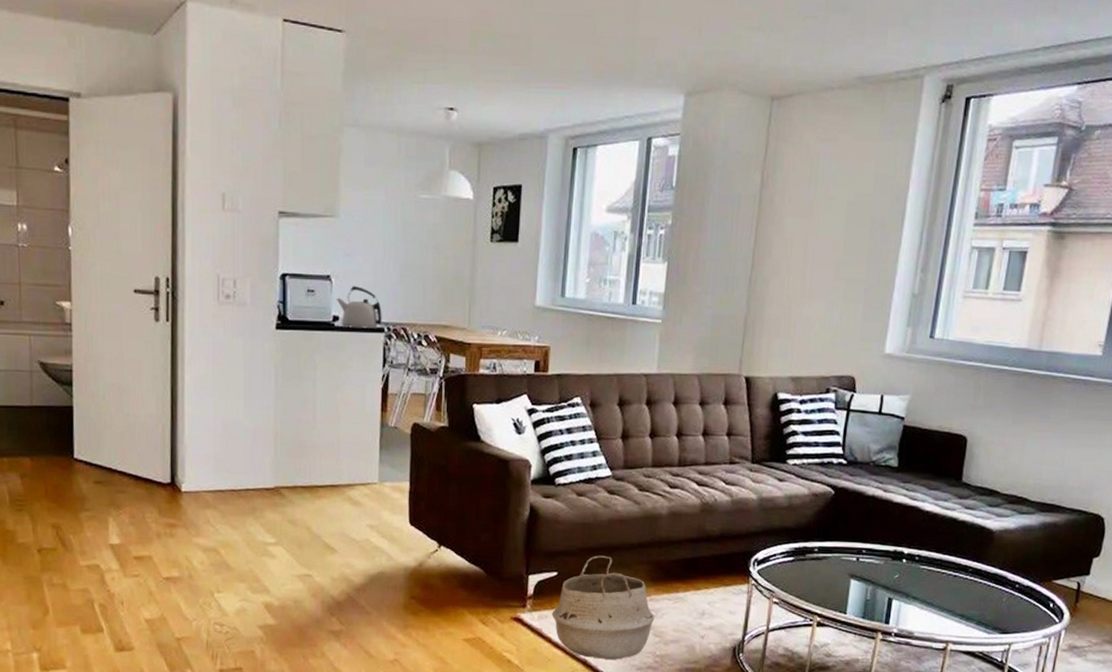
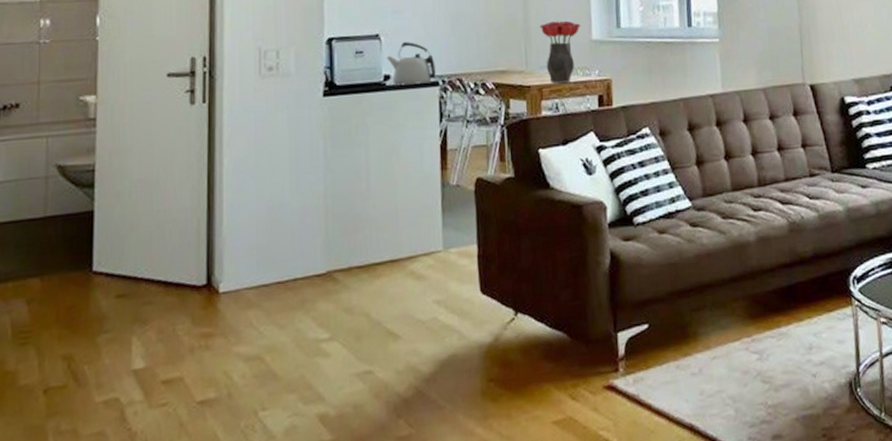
bouquet: none [485,283,527,345] -> present [540,20,582,84]
woven basket: present [552,555,655,660] -> none [648,297,761,421]

